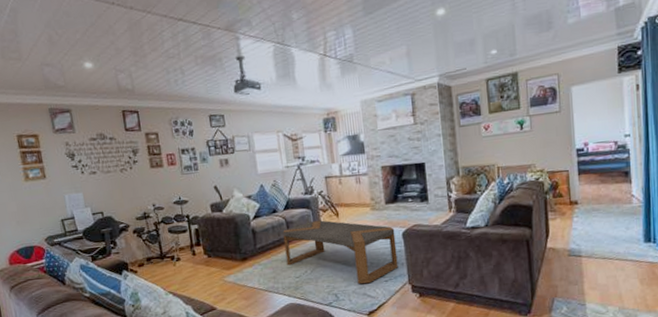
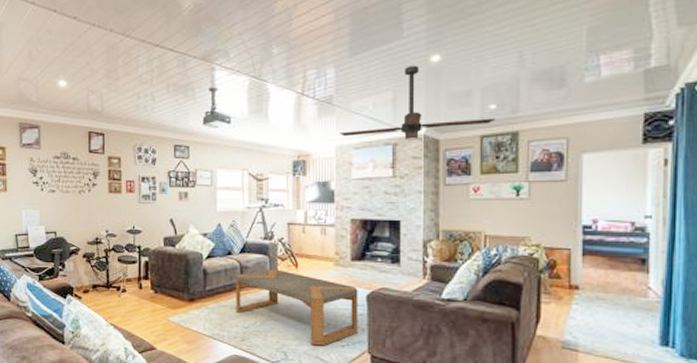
ceiling fan: none [363,20,498,92] -> present [340,65,496,139]

